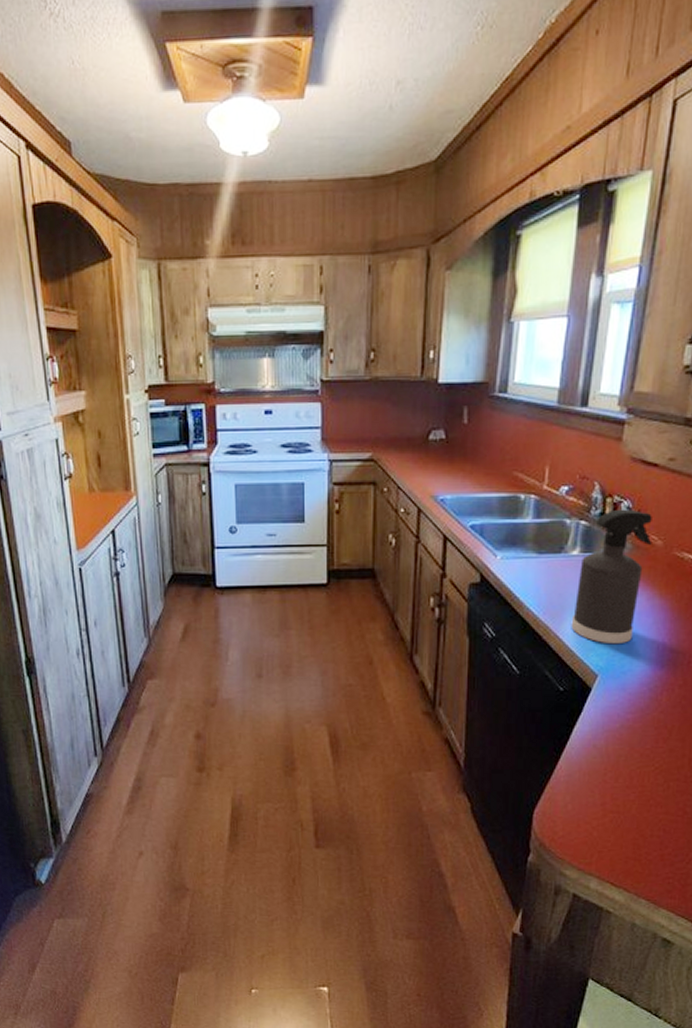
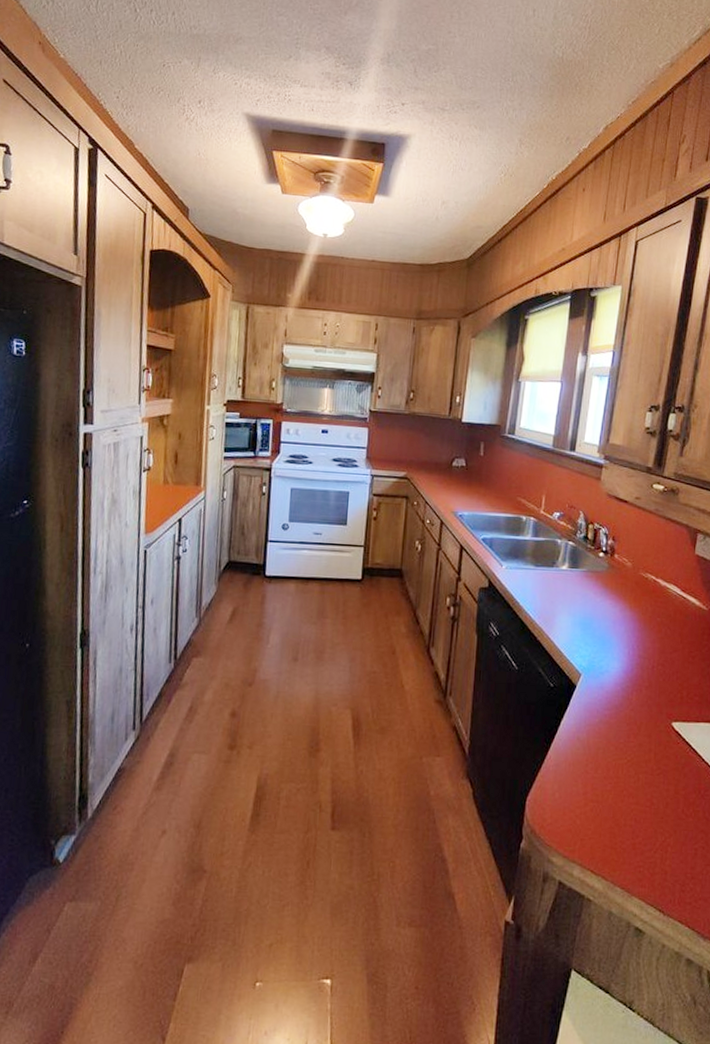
spray bottle: present [571,509,652,645] -> none [560,534,624,648]

